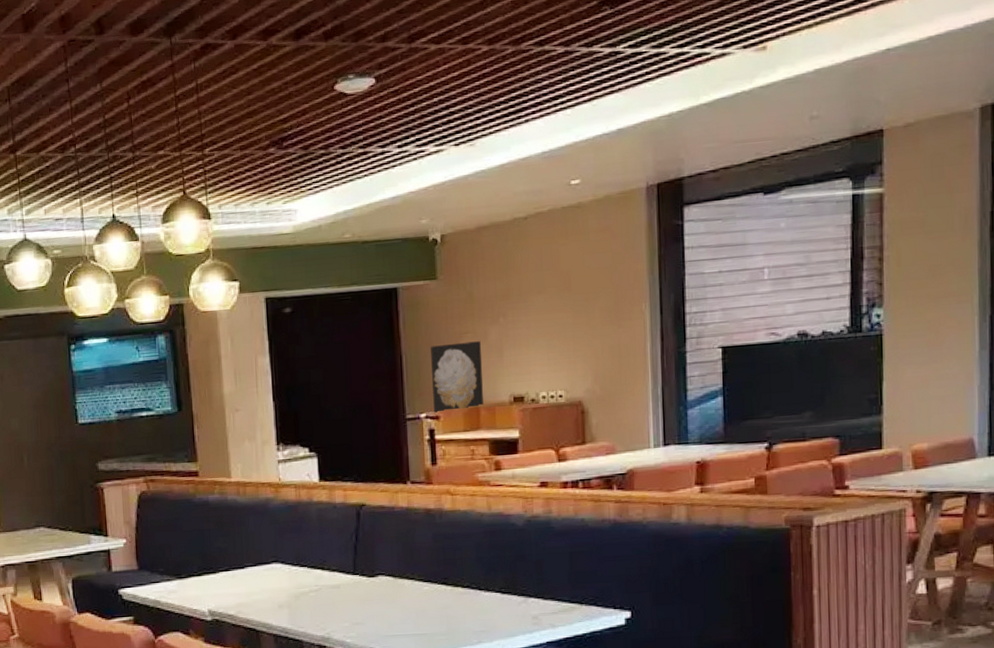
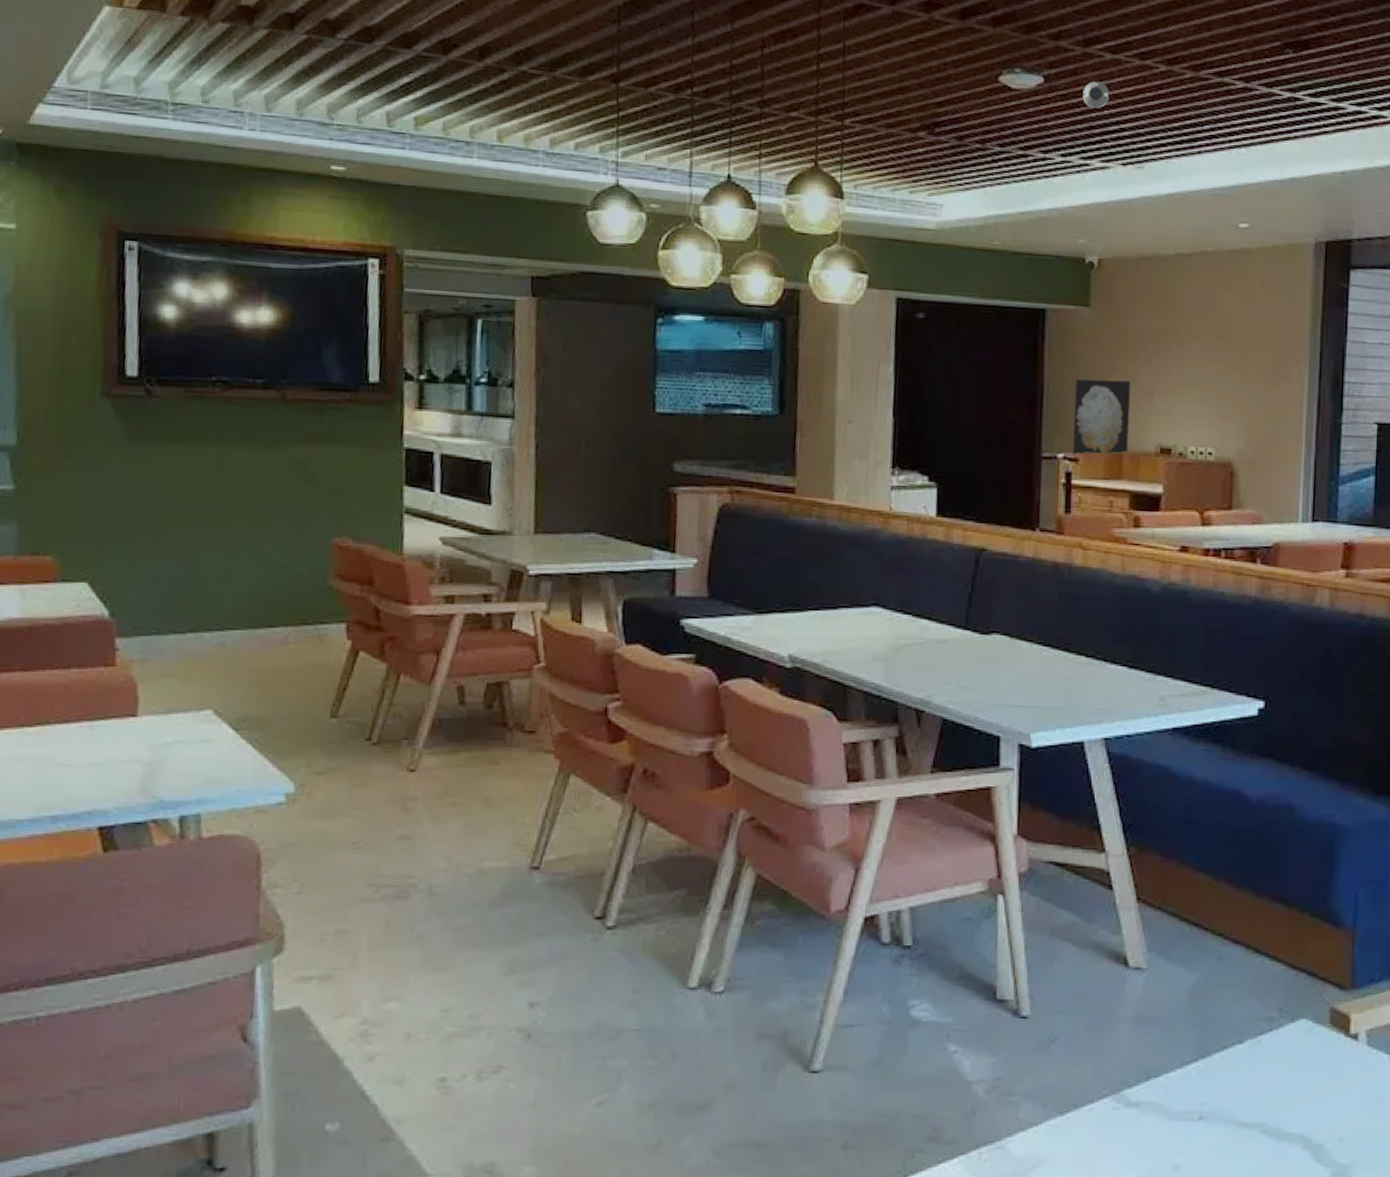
smoke detector: none [412,72,437,99] -> present [1082,81,1109,109]

